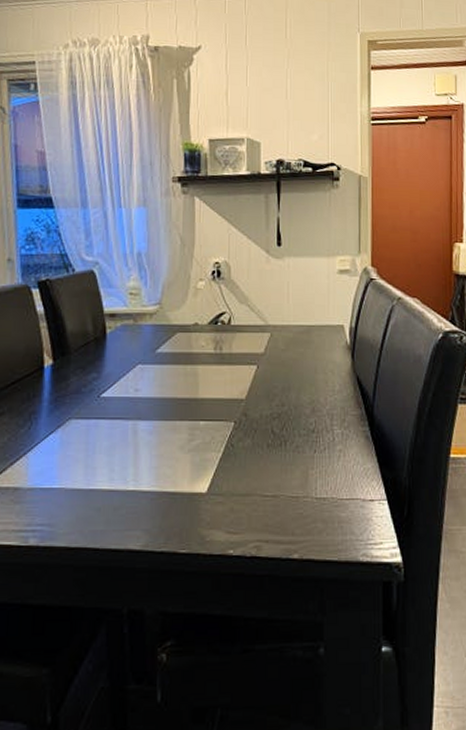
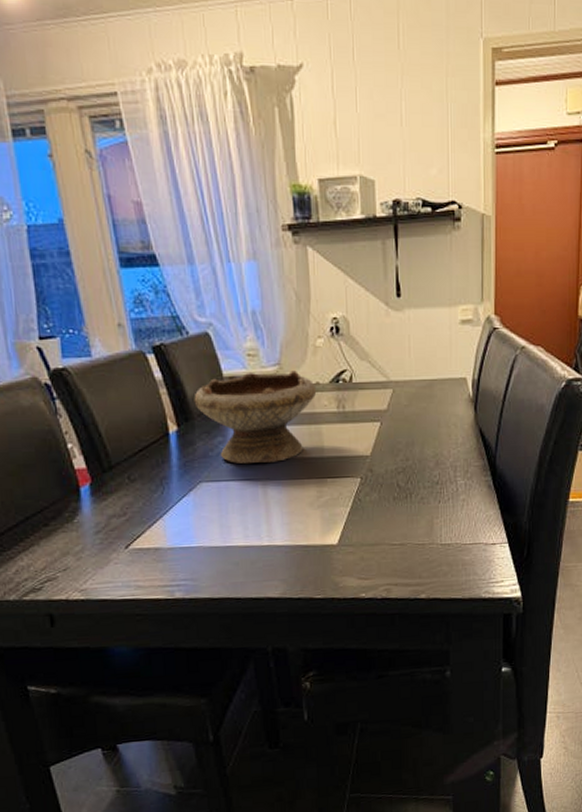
bowl: none [72,310,195,401] -> present [194,370,317,464]

